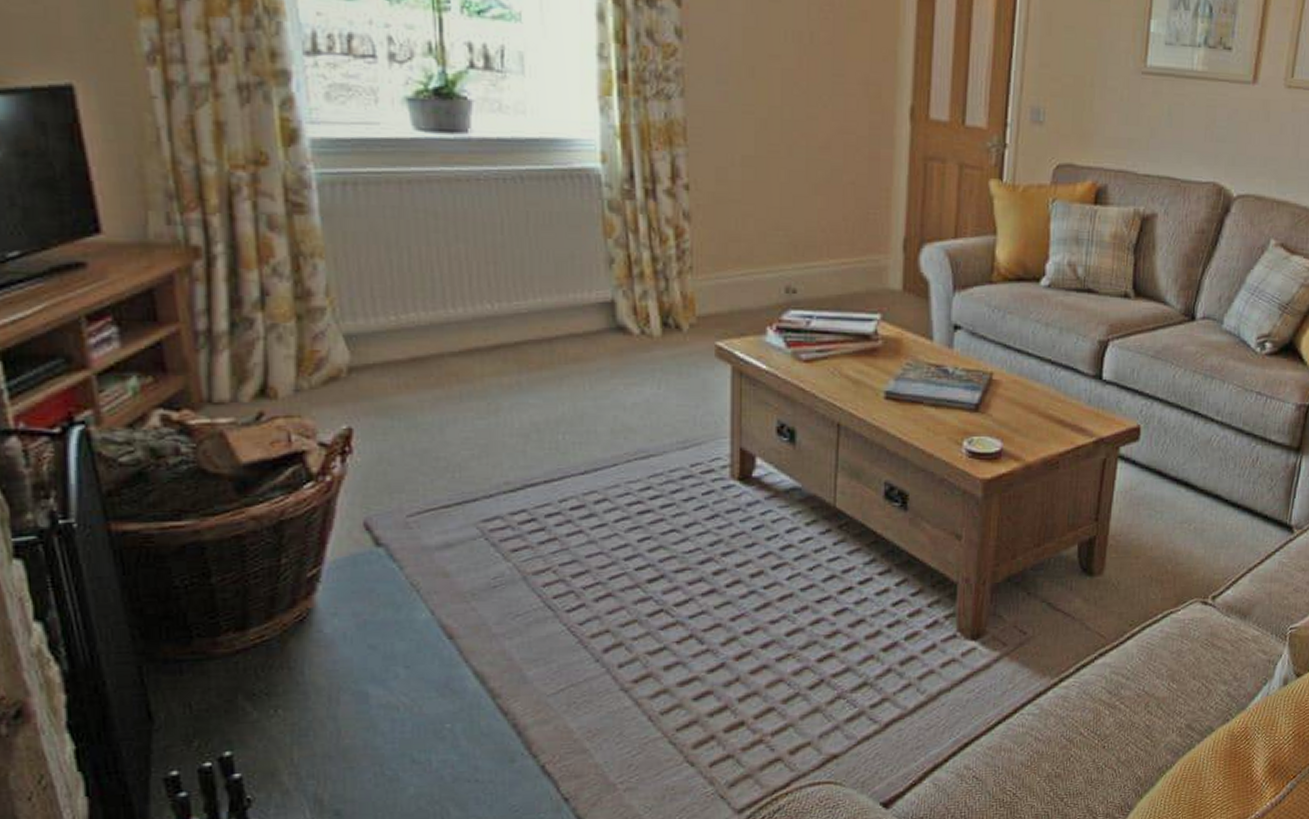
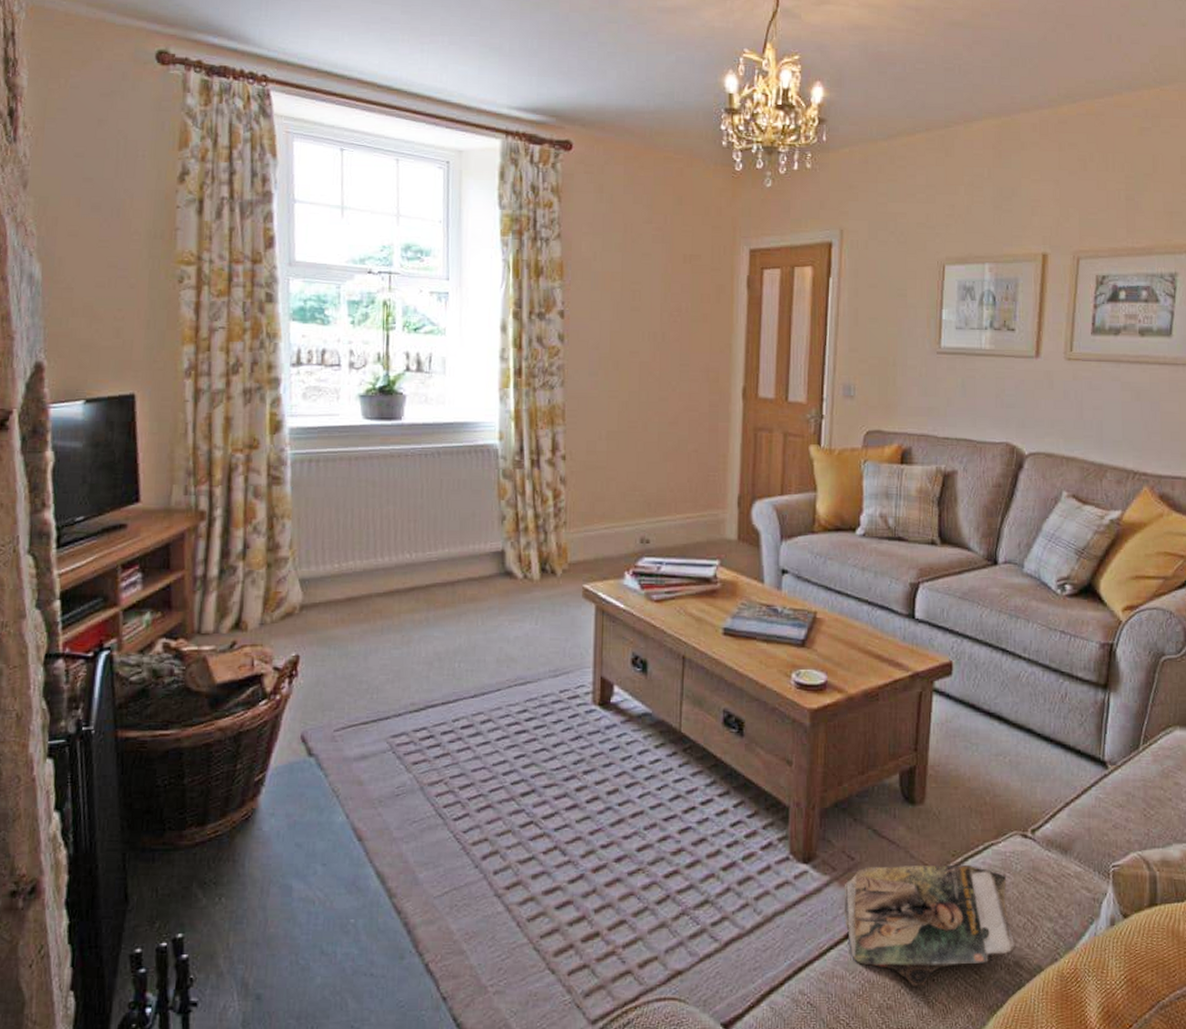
magazine: none [1014,633,1189,755] -> present [845,864,1016,988]

